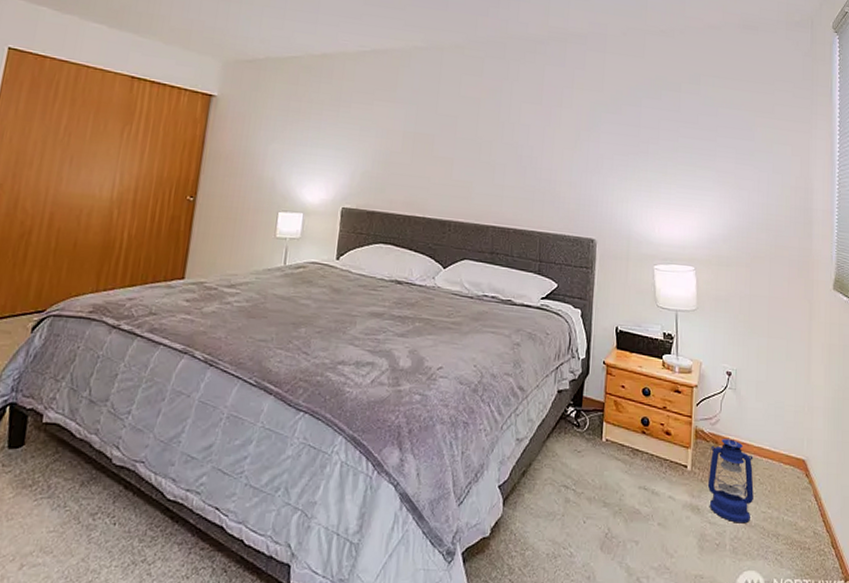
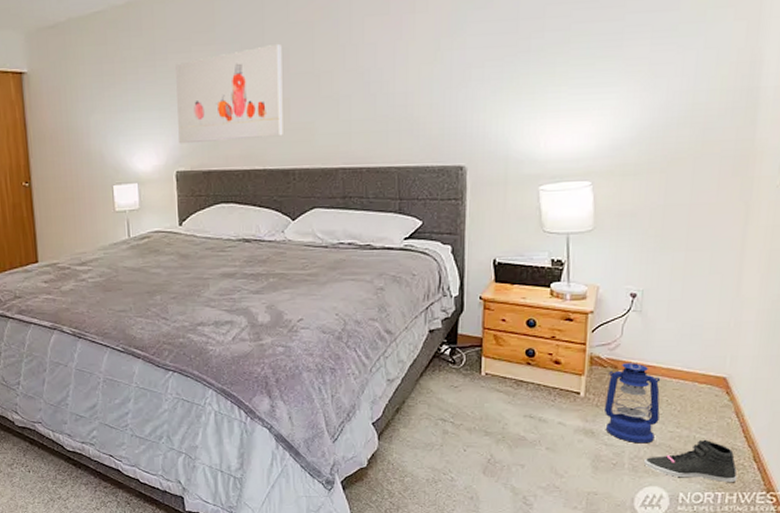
wall art: none [349,111,452,190] -> present [176,43,283,144]
sneaker: none [742,522,820,569] -> present [643,439,737,482]

